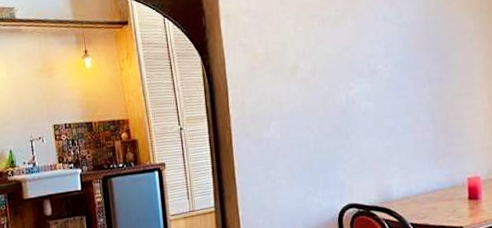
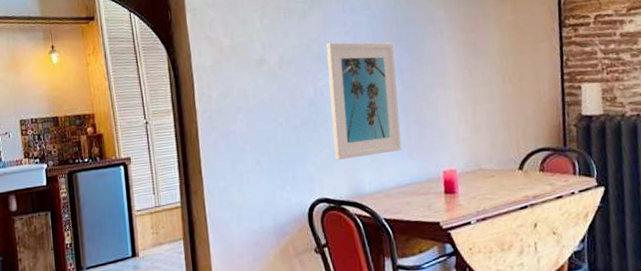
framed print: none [358,51,429,167] -> present [326,42,402,160]

